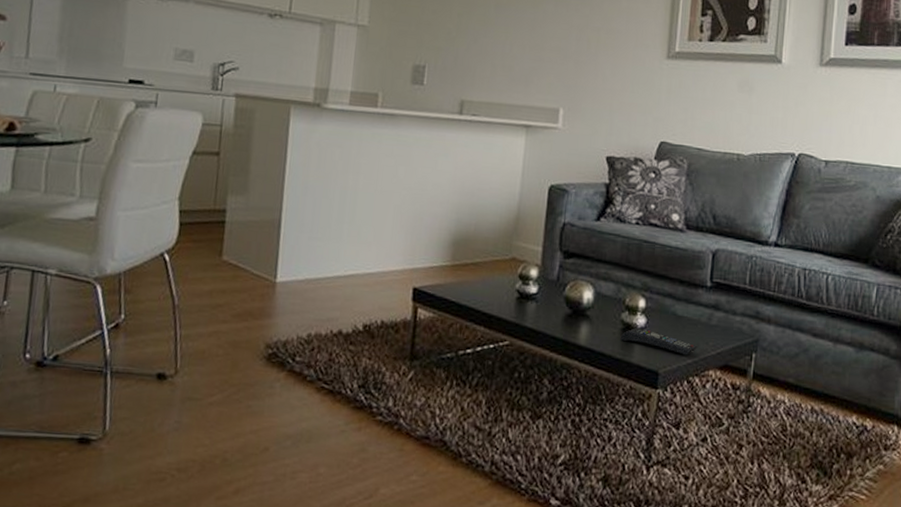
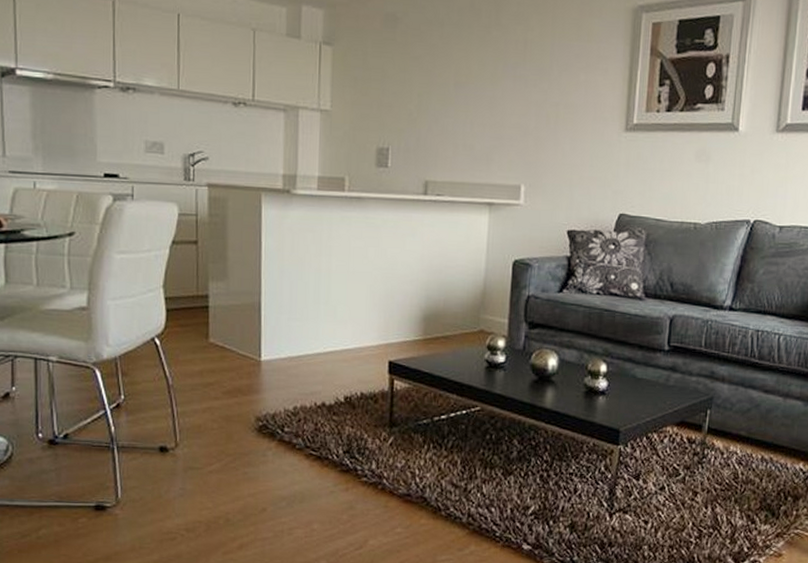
remote control: present [620,327,697,355] -> none [583,390,656,414]

